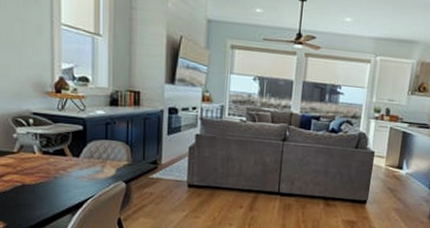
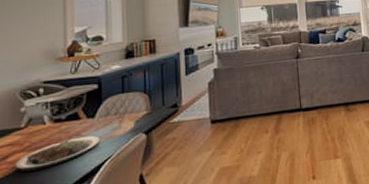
plate: none [9,172,84,194] -> present [15,136,100,172]

